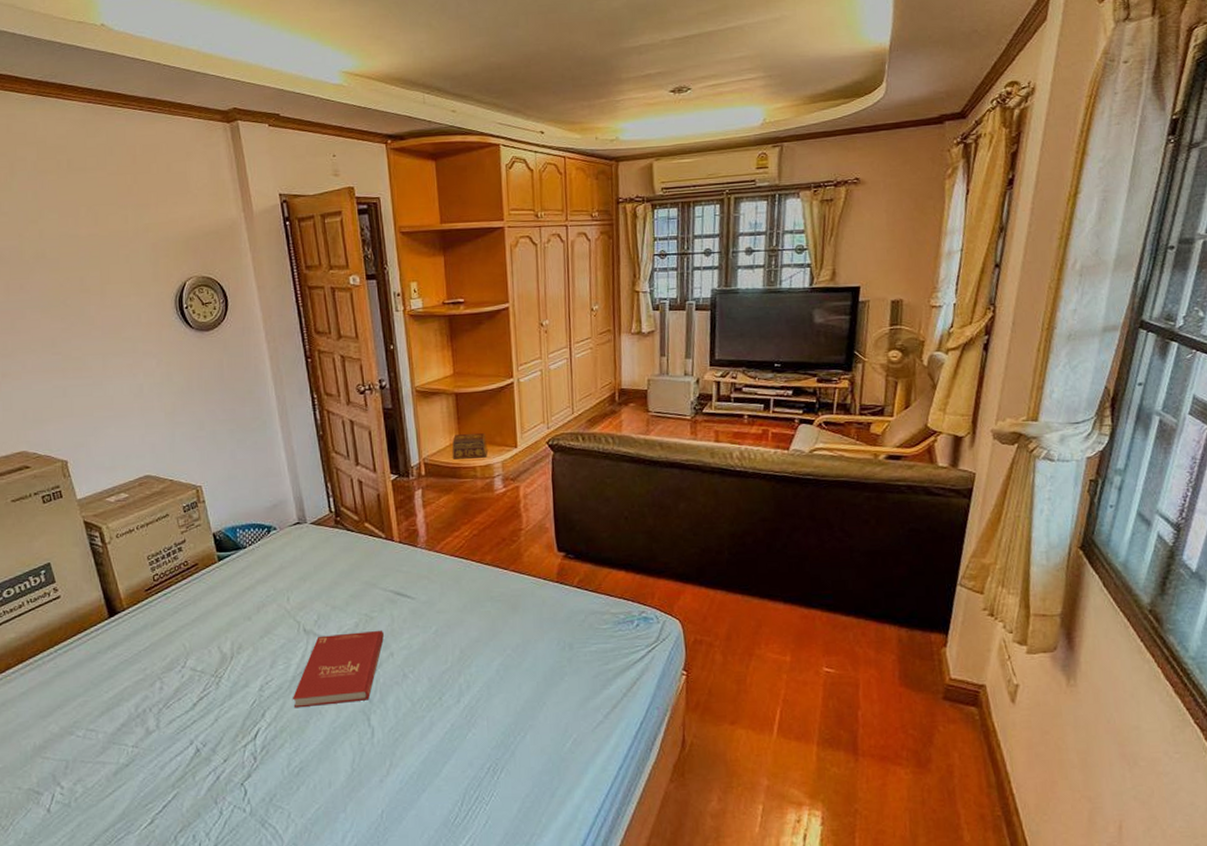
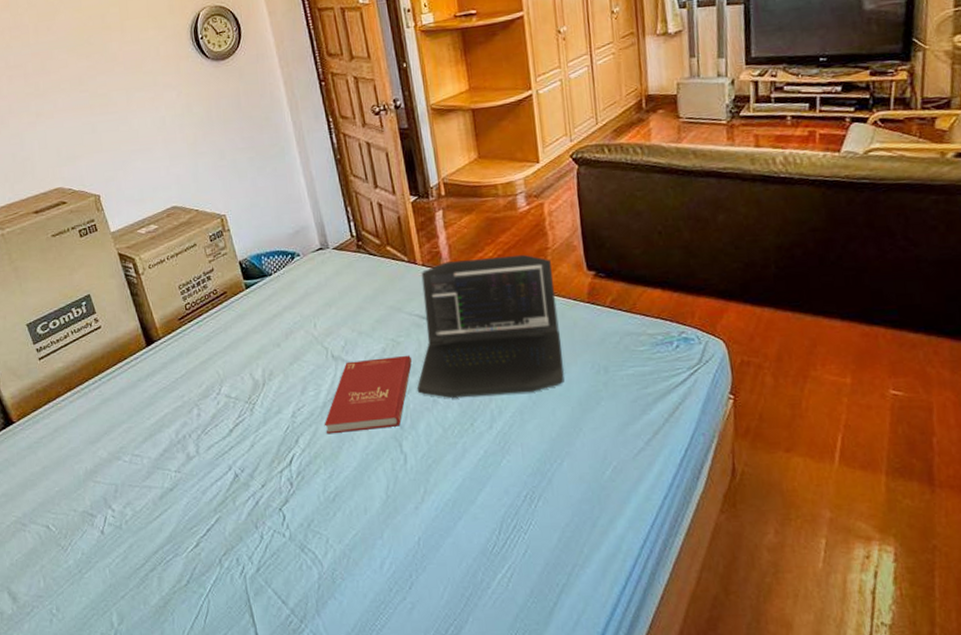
laptop: none [387,534,531,672] -> present [416,254,565,398]
decorative box: present [452,433,488,459] -> none [471,149,509,178]

